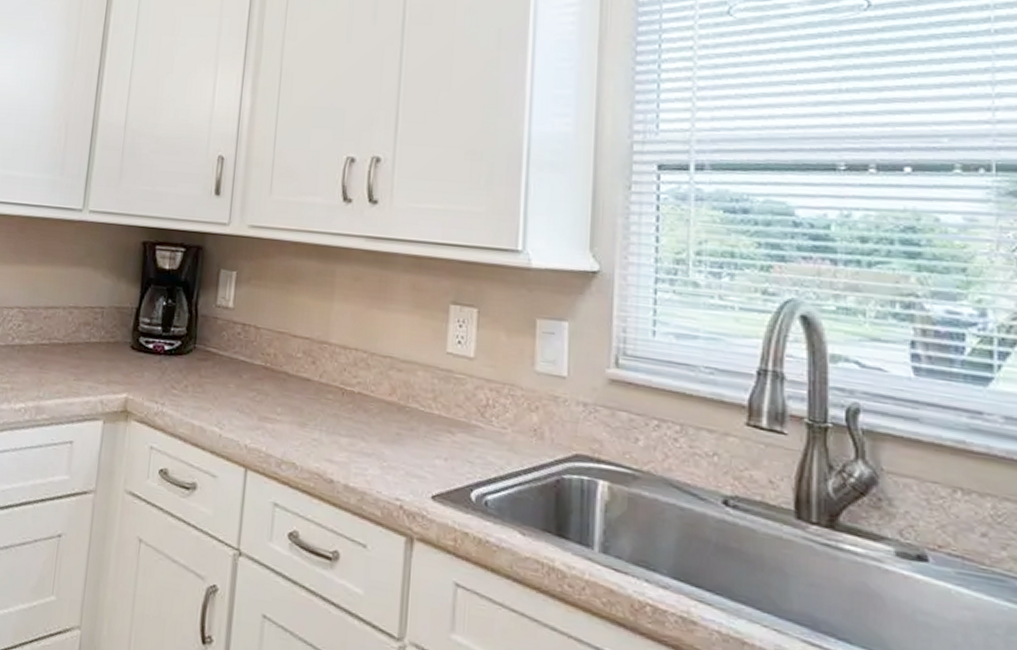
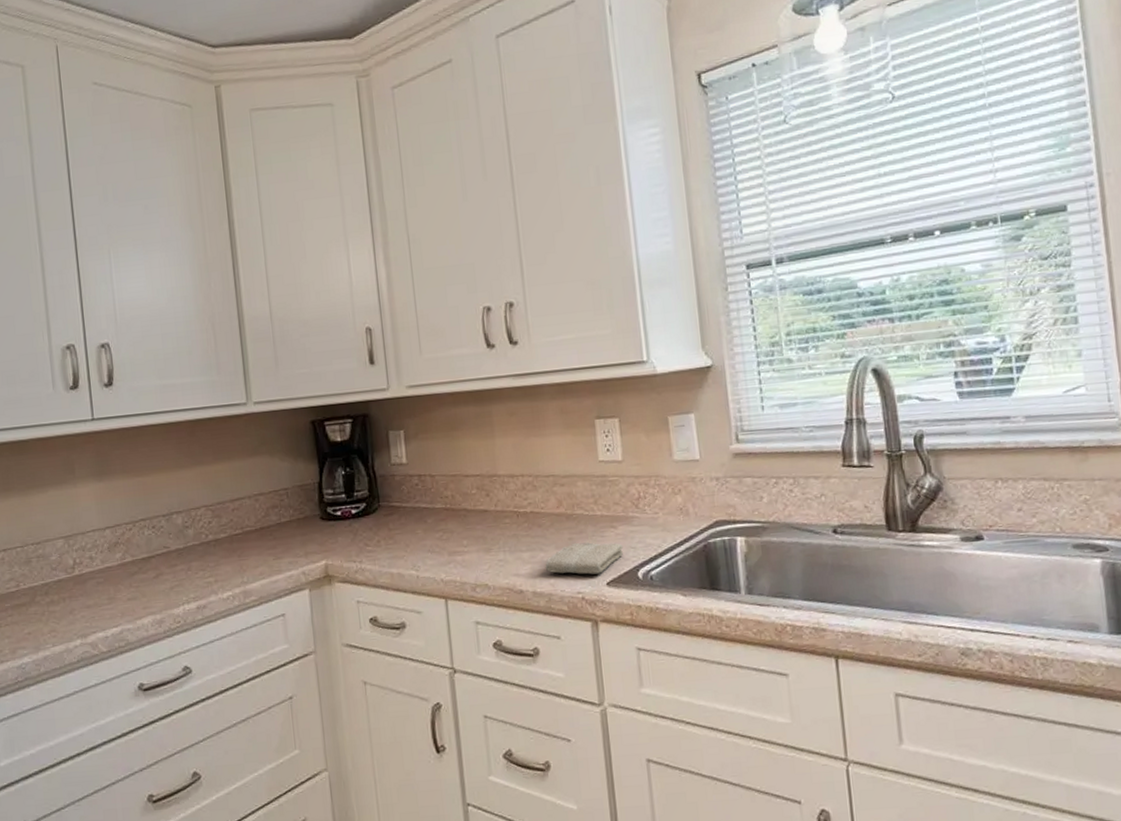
washcloth: none [363,440,459,483] -> present [545,542,624,575]

